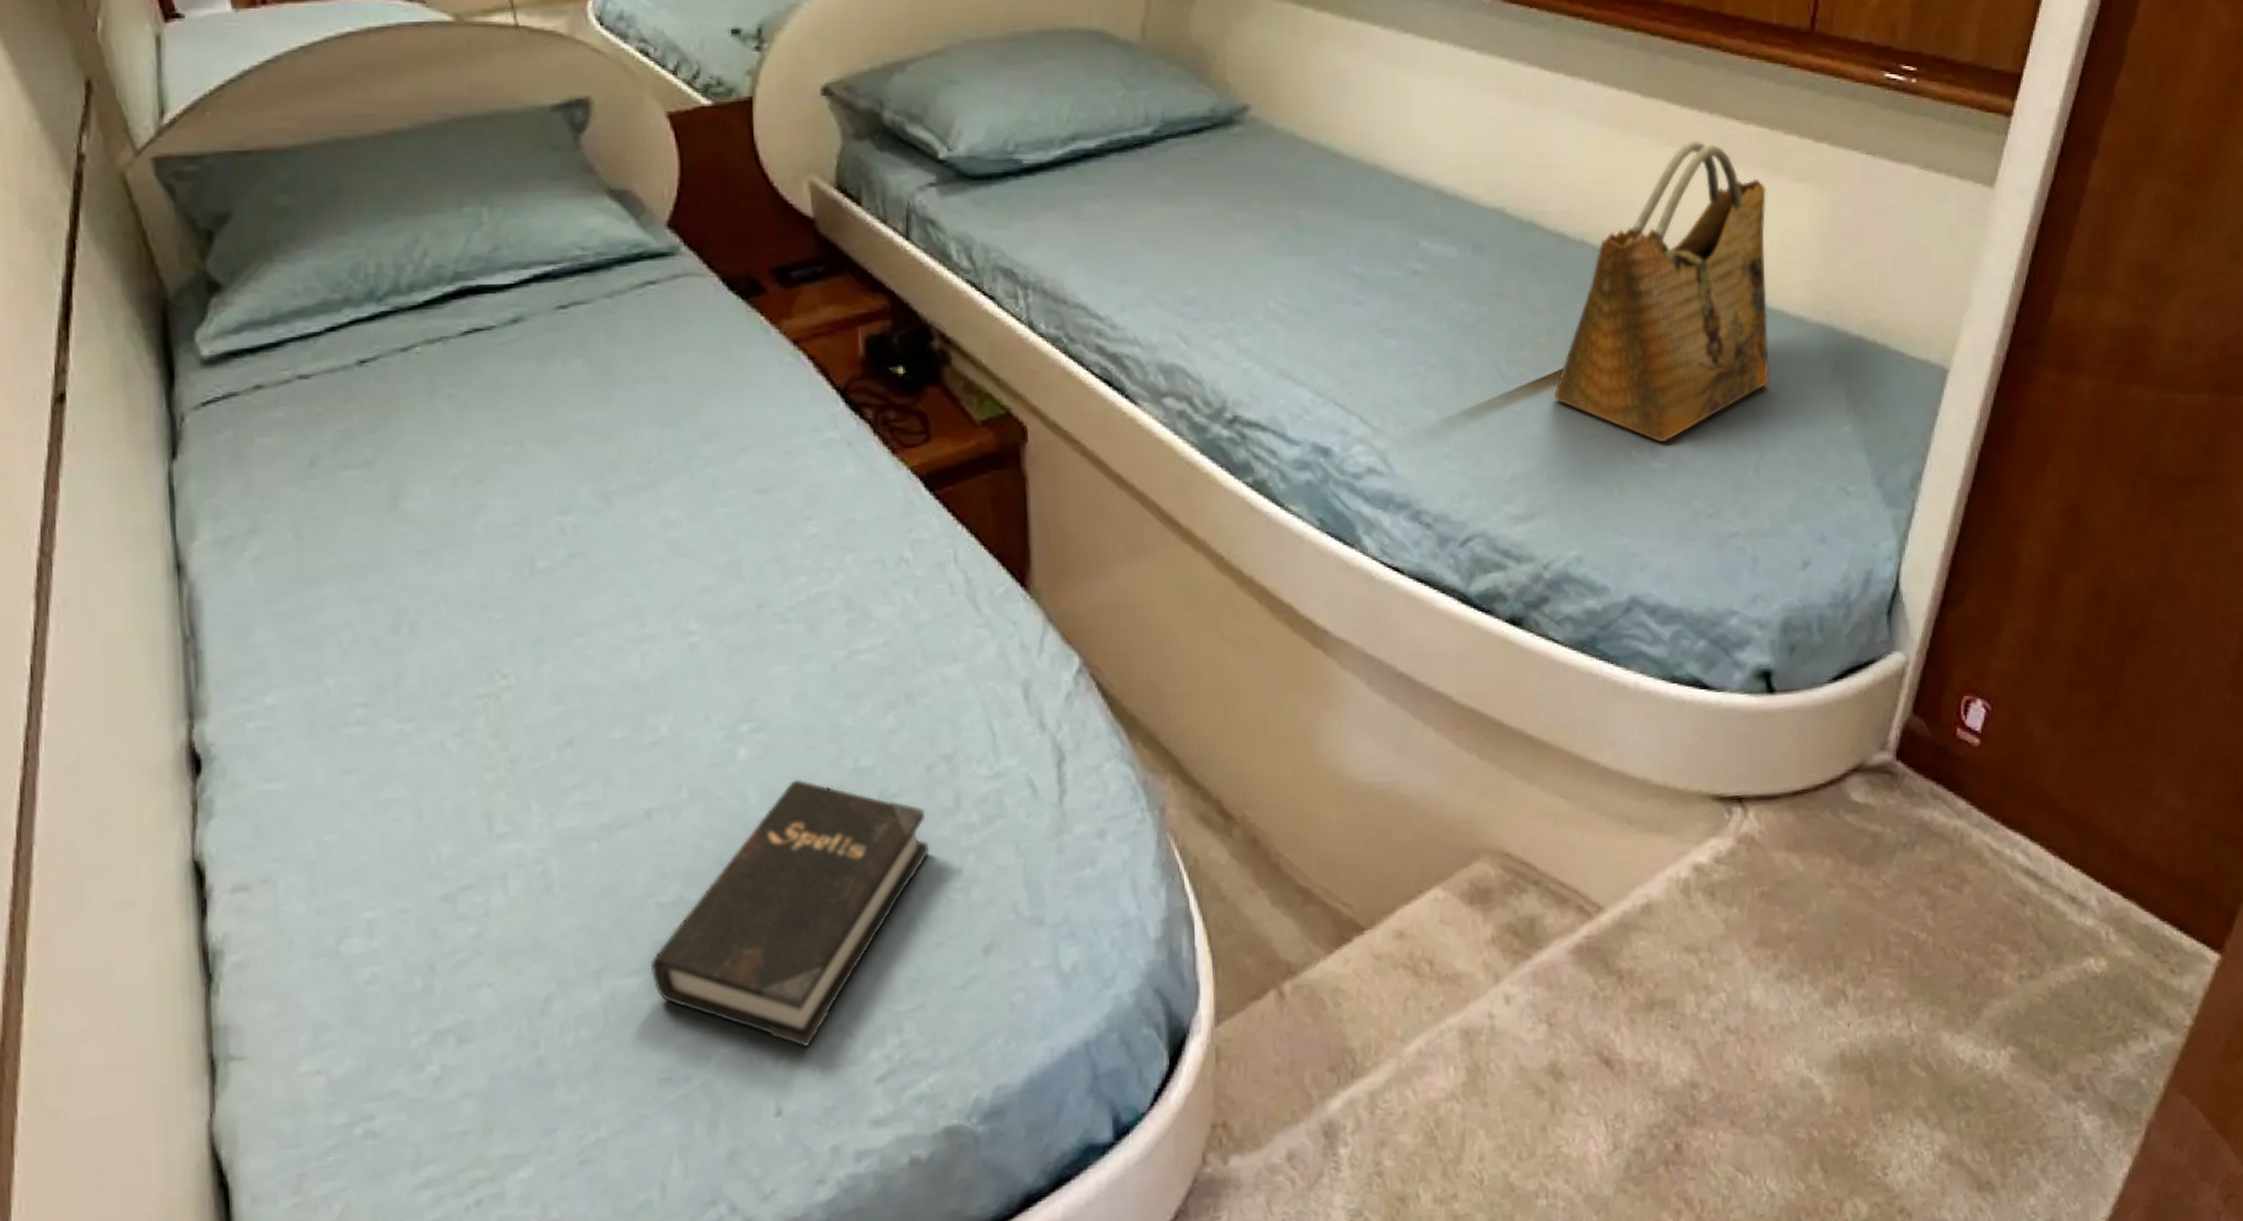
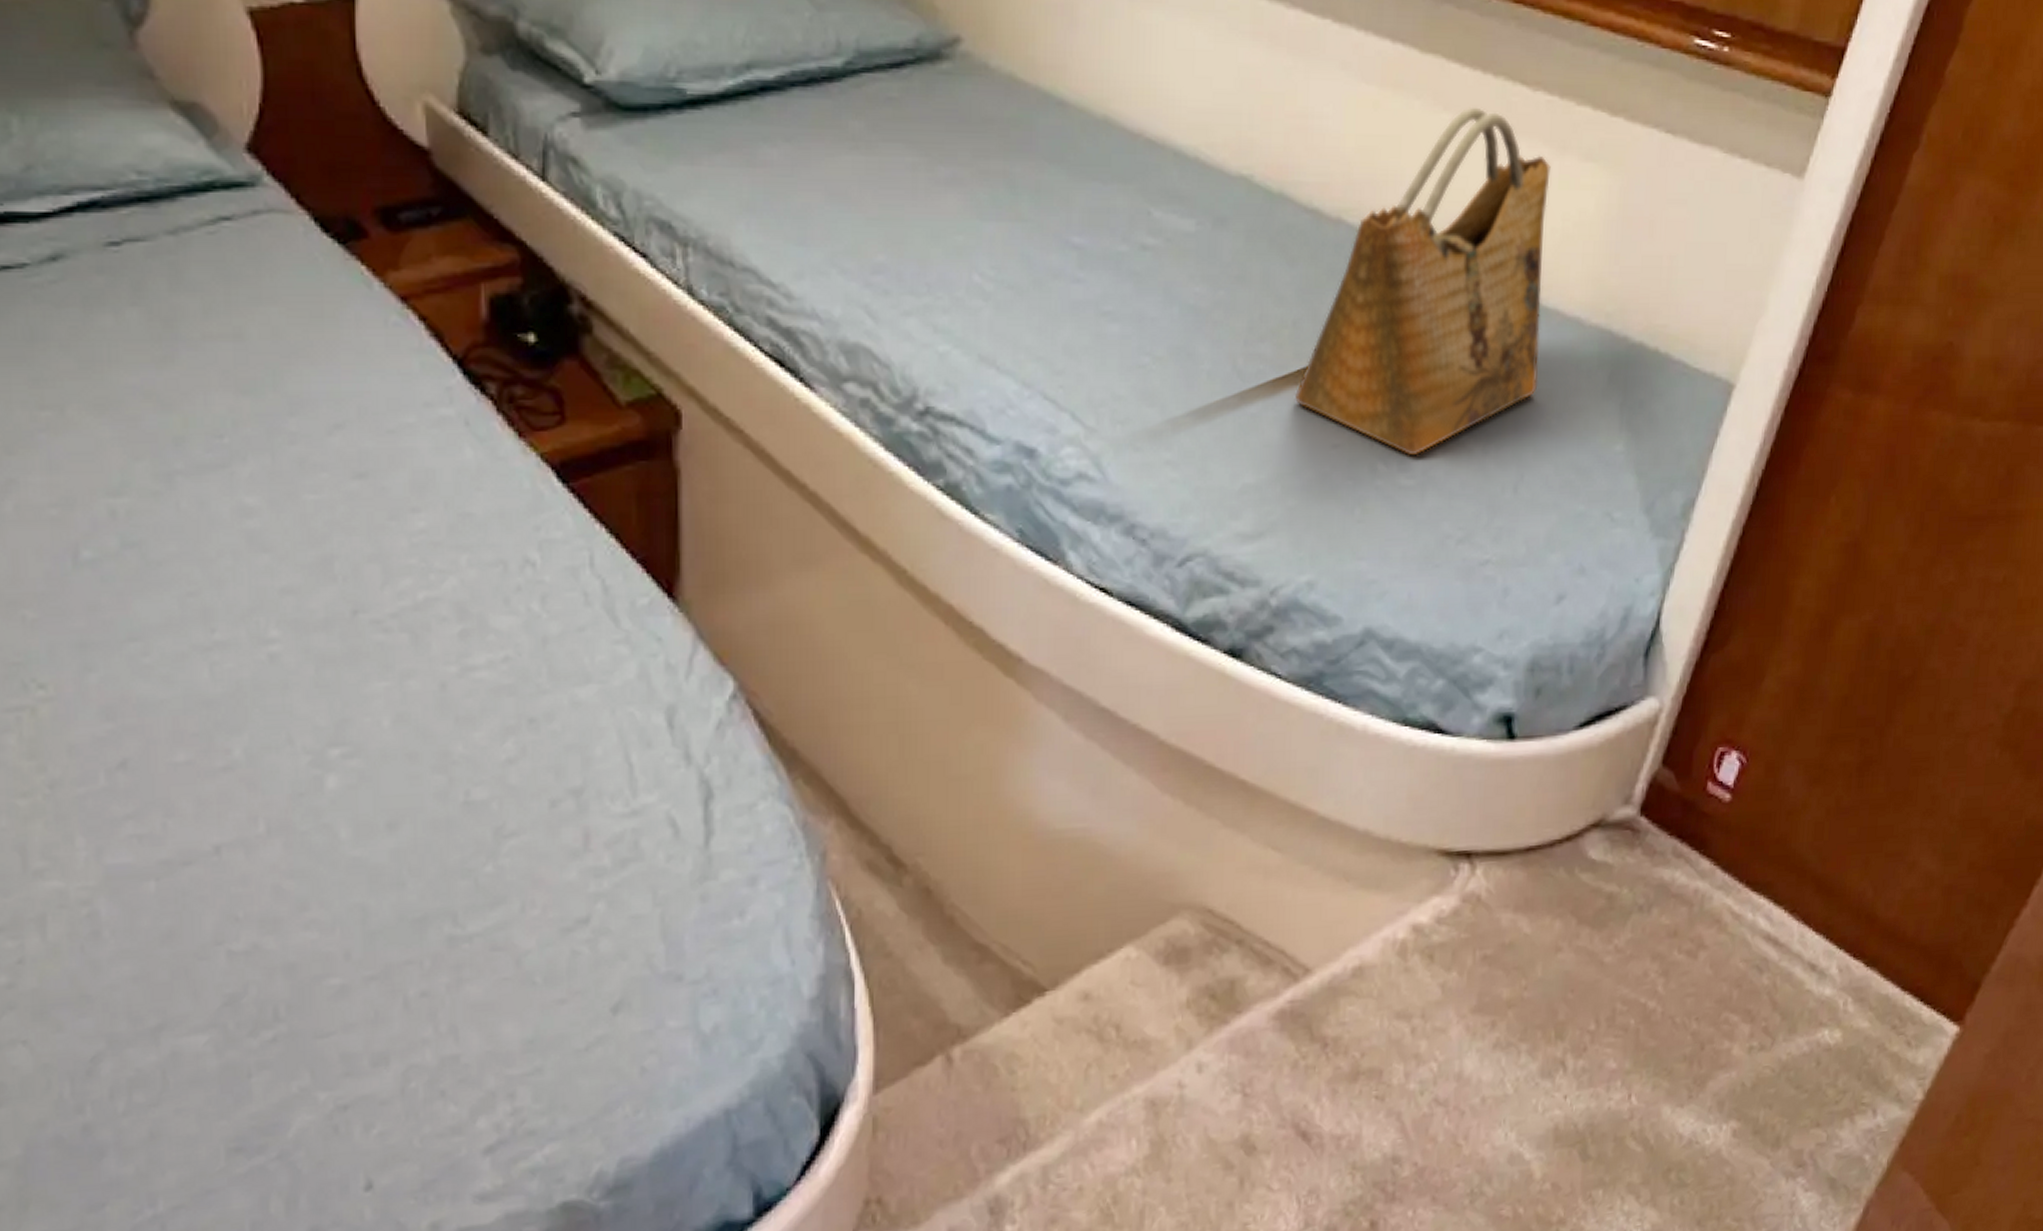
hardback book: present [650,779,929,1048] -> none [218,813,551,1115]

